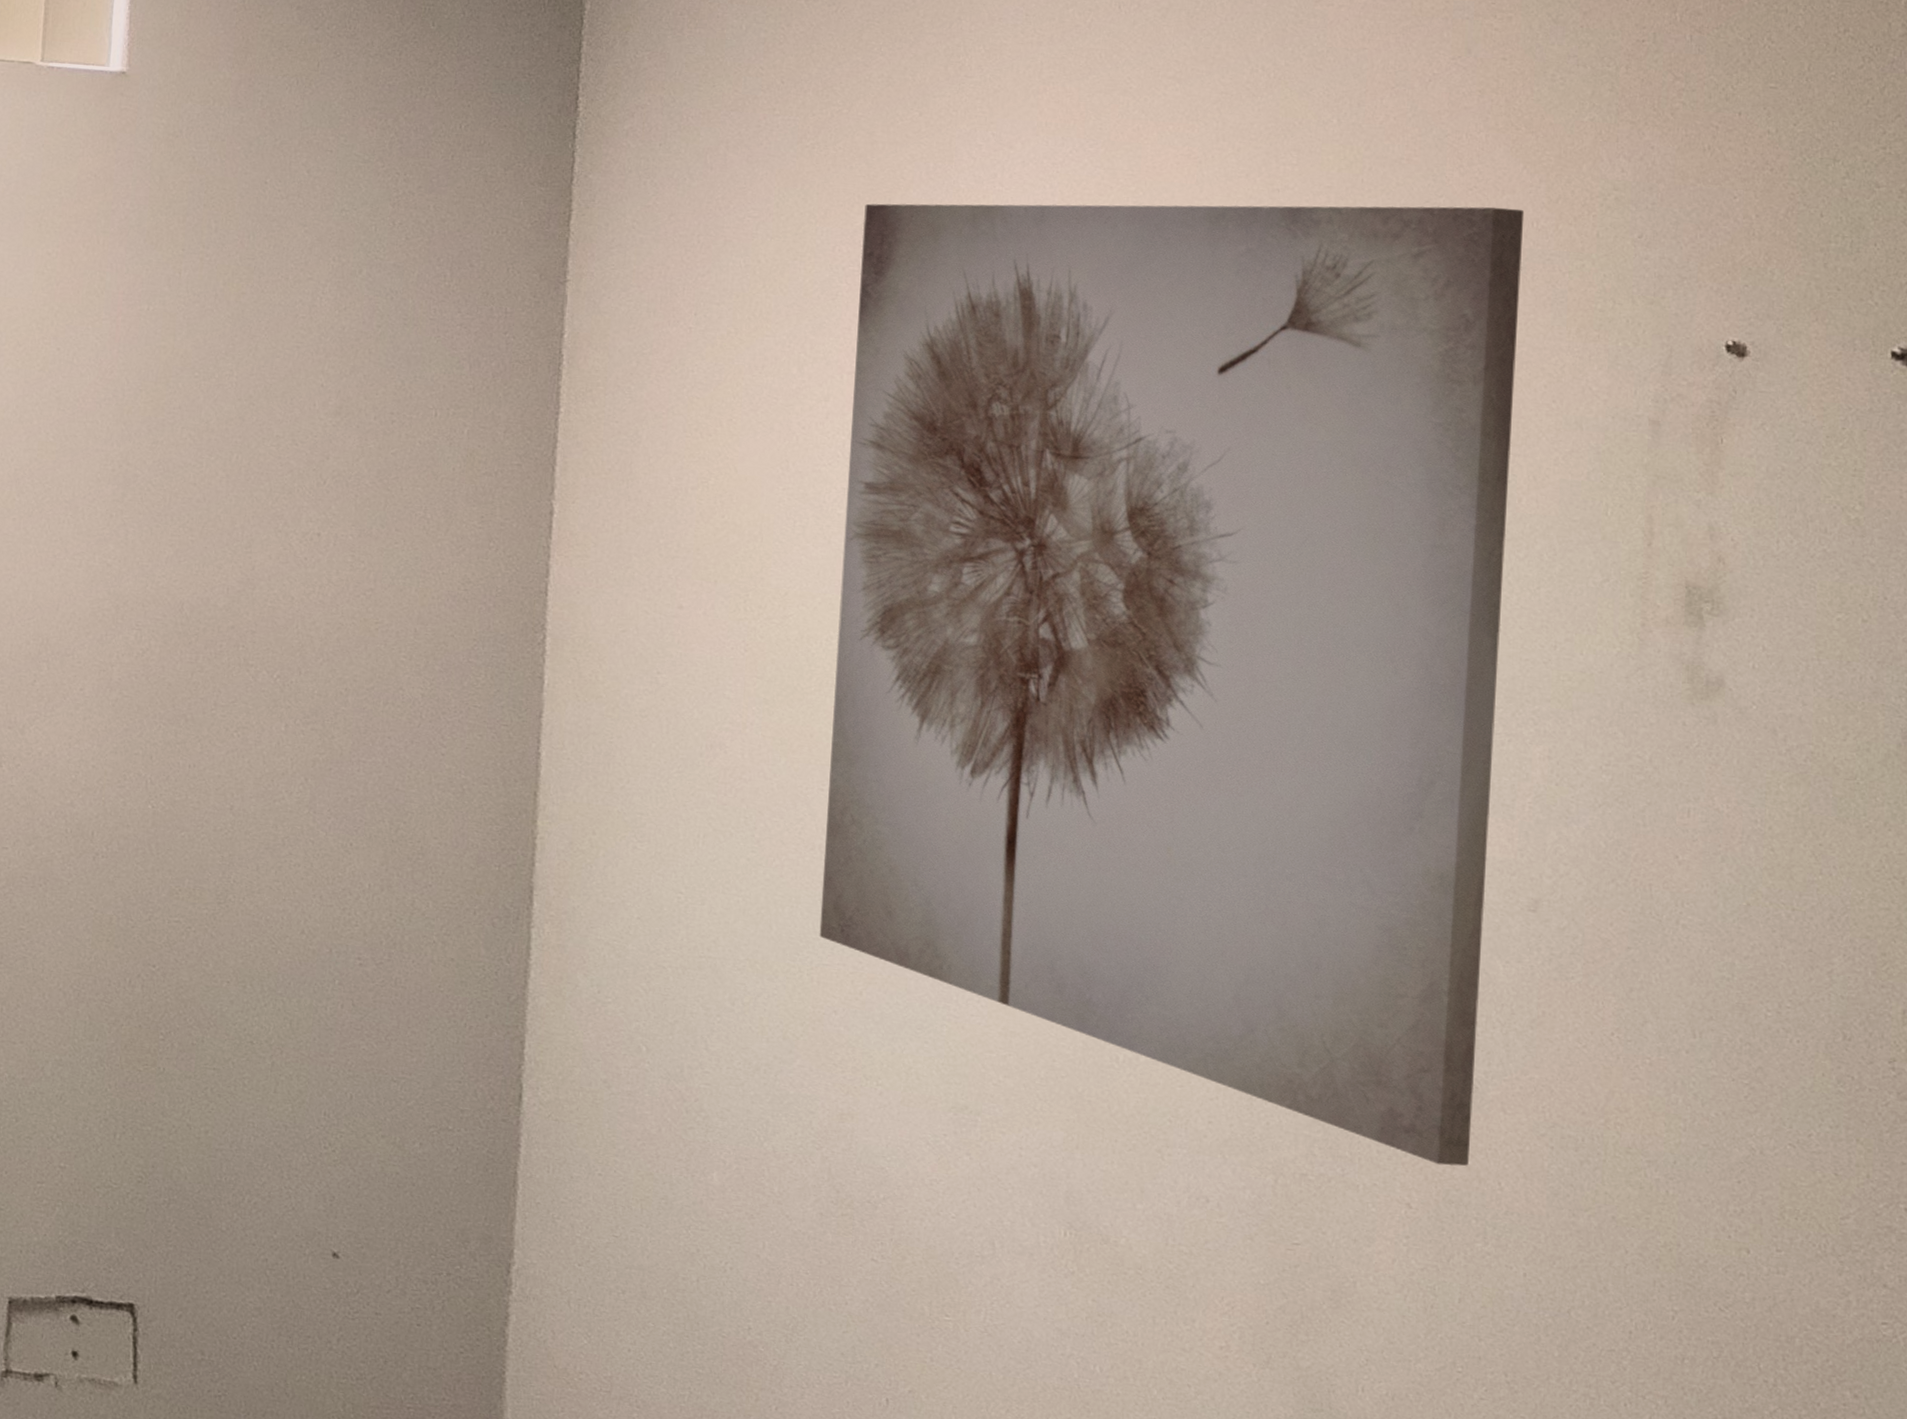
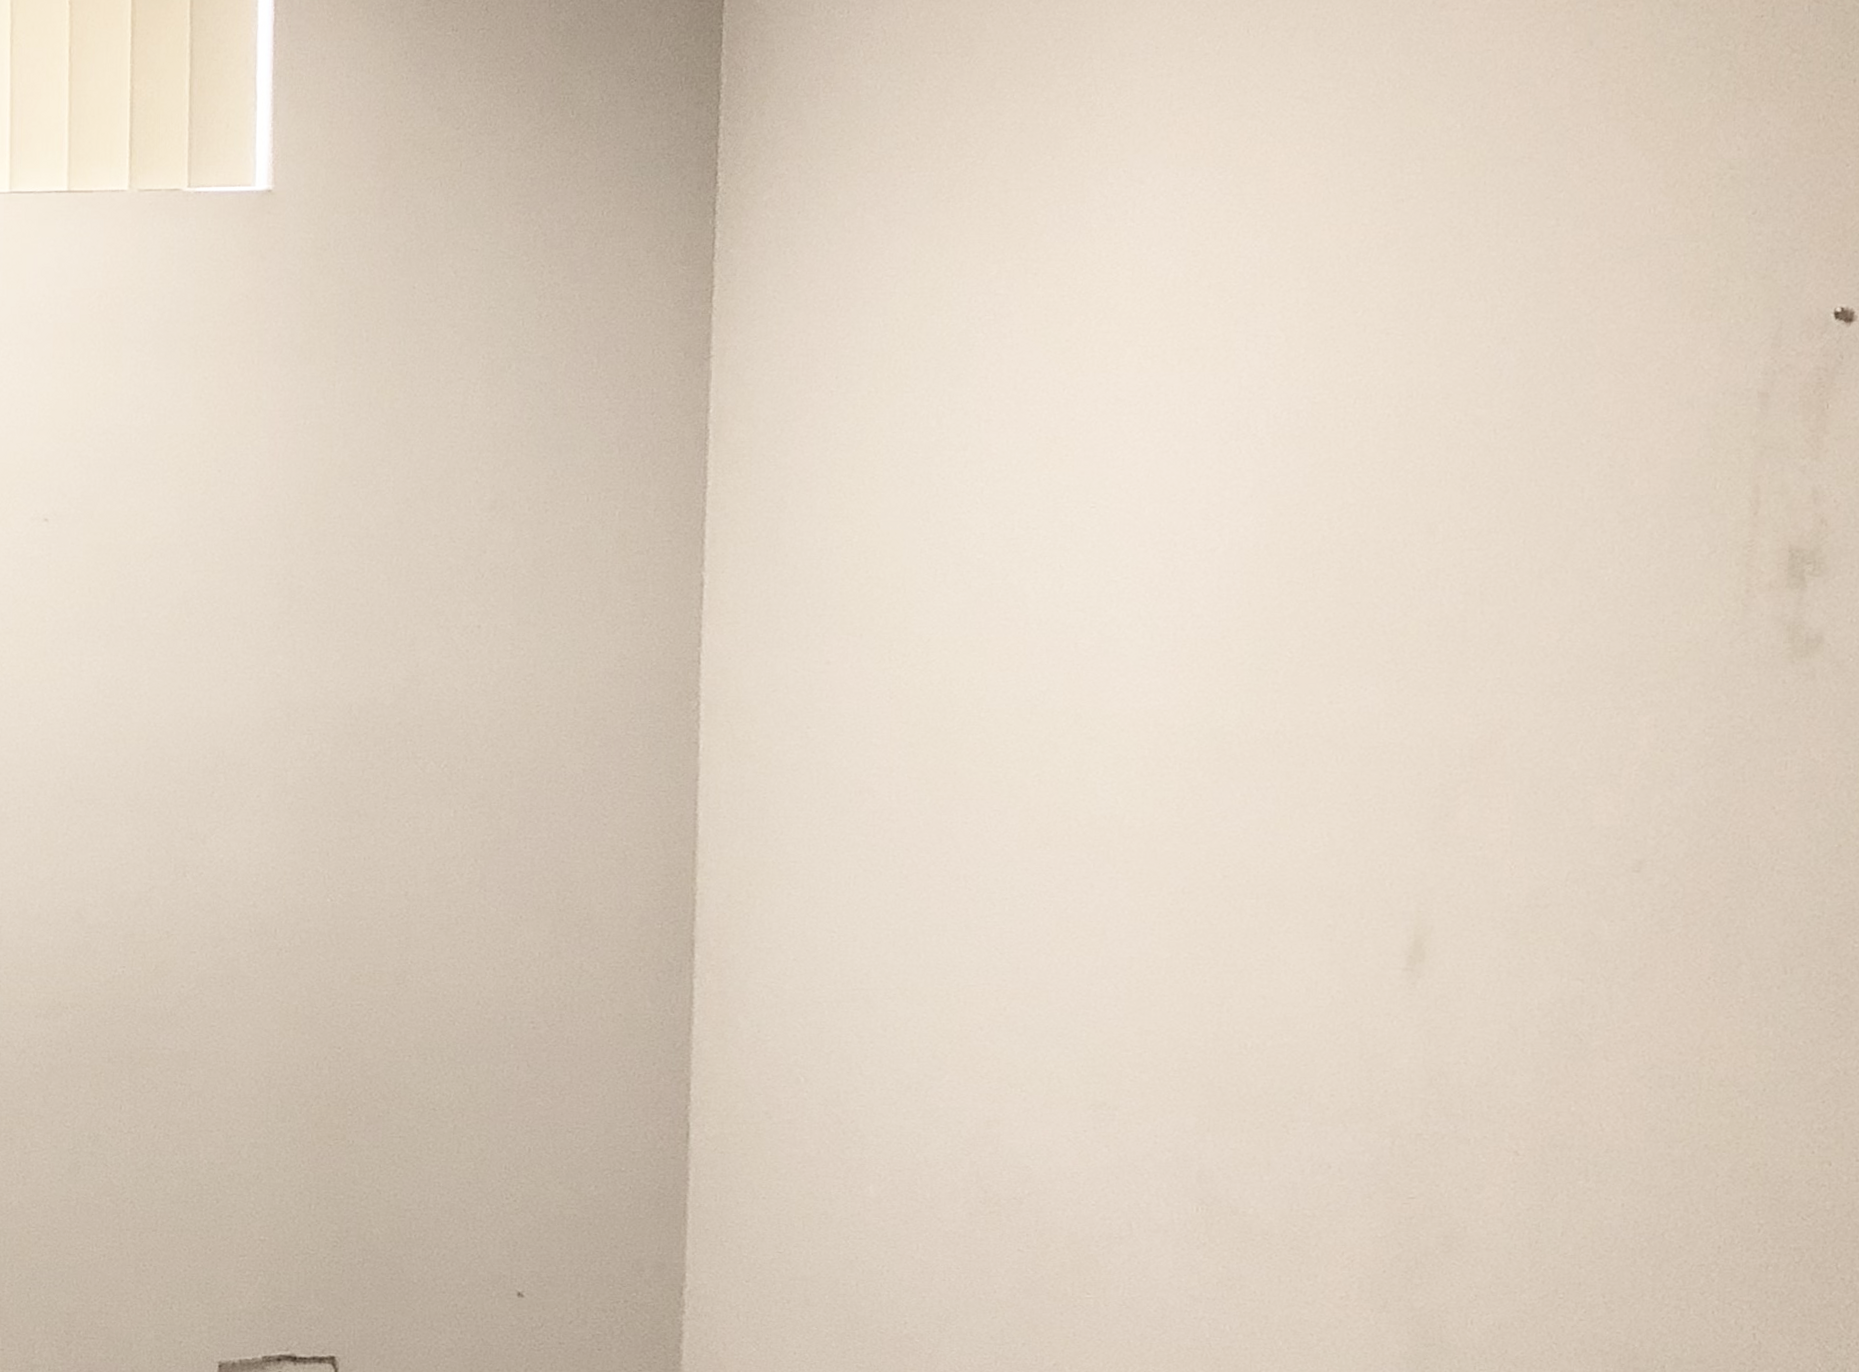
wall art: present [819,203,1525,1166] -> none [965,196,1642,1114]

